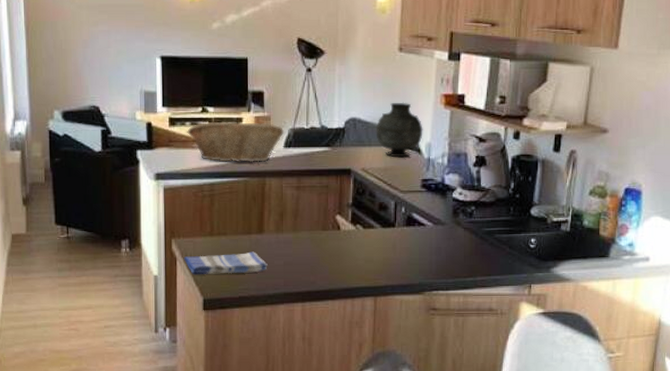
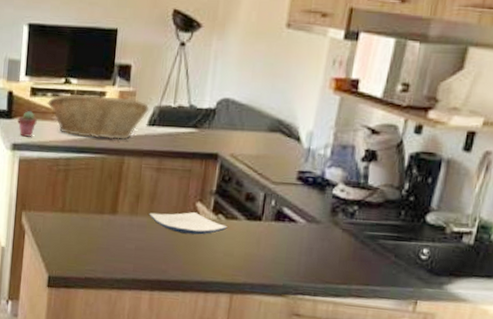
potted succulent: none [159,140,178,166] -> present [17,110,37,137]
dish towel: present [183,251,268,275] -> none [32,230,118,254]
plate: none [293,225,366,245] -> present [149,212,228,235]
vase: present [375,102,423,158] -> none [250,84,306,146]

